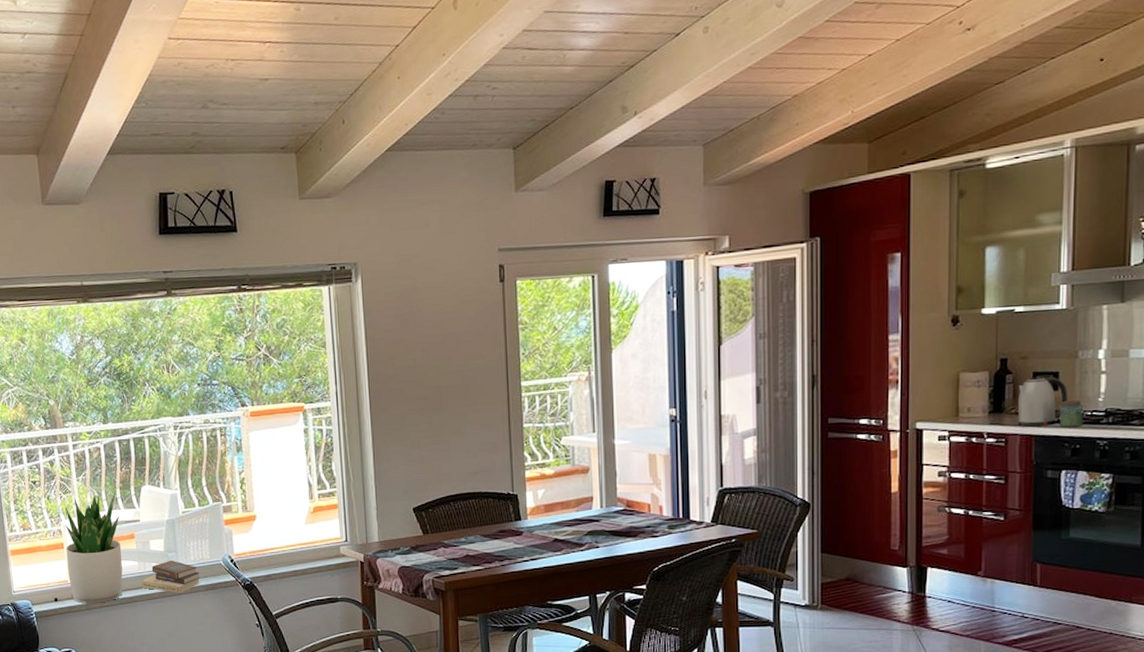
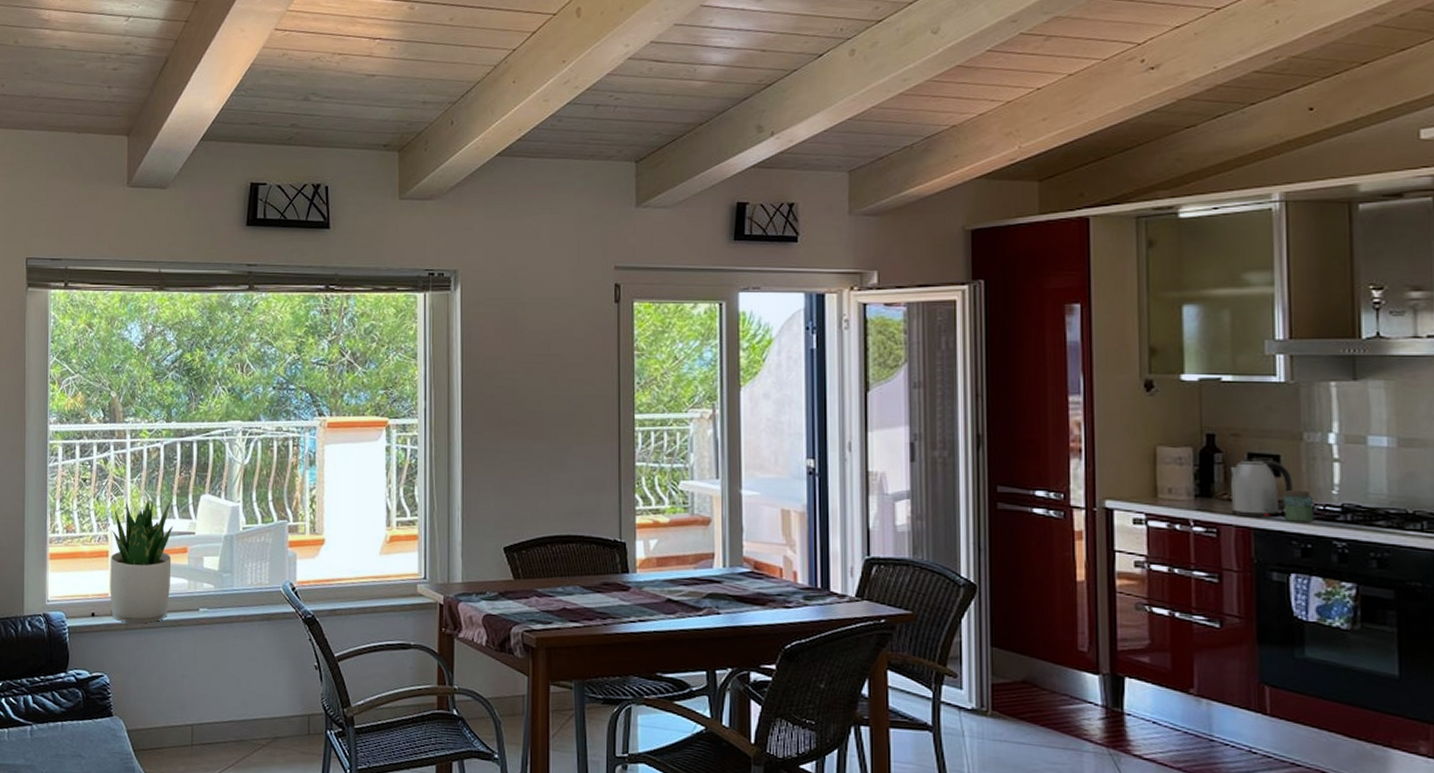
books: present [140,560,200,594] -> none [188,581,256,621]

